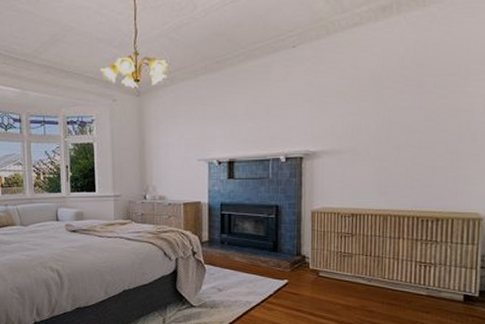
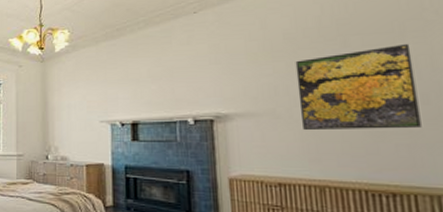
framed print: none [376,86,471,167] -> present [295,43,422,131]

